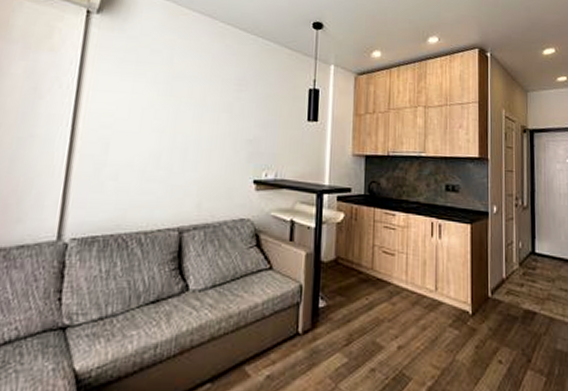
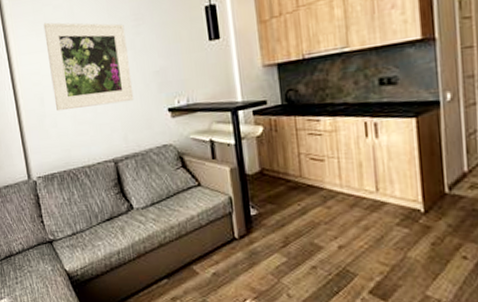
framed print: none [122,63,225,166] -> present [43,22,134,112]

